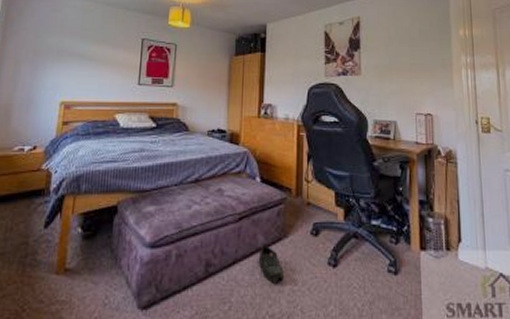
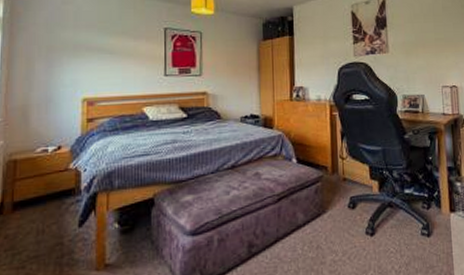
shoe: present [259,243,284,283] -> none [300,220,325,257]

